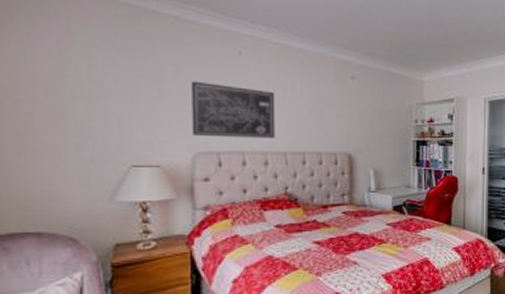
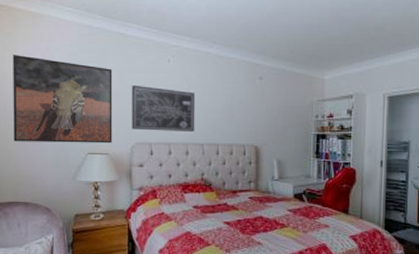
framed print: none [11,34,166,153] -> present [13,54,113,144]

